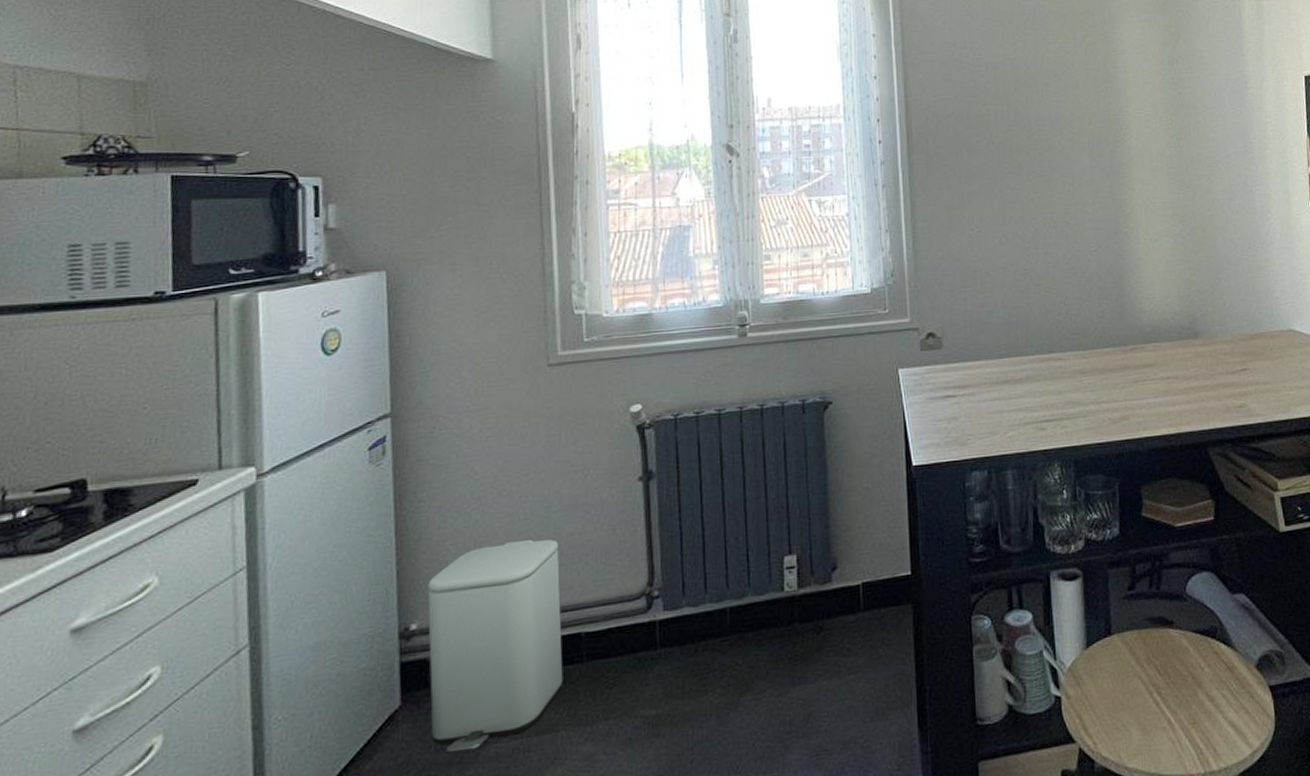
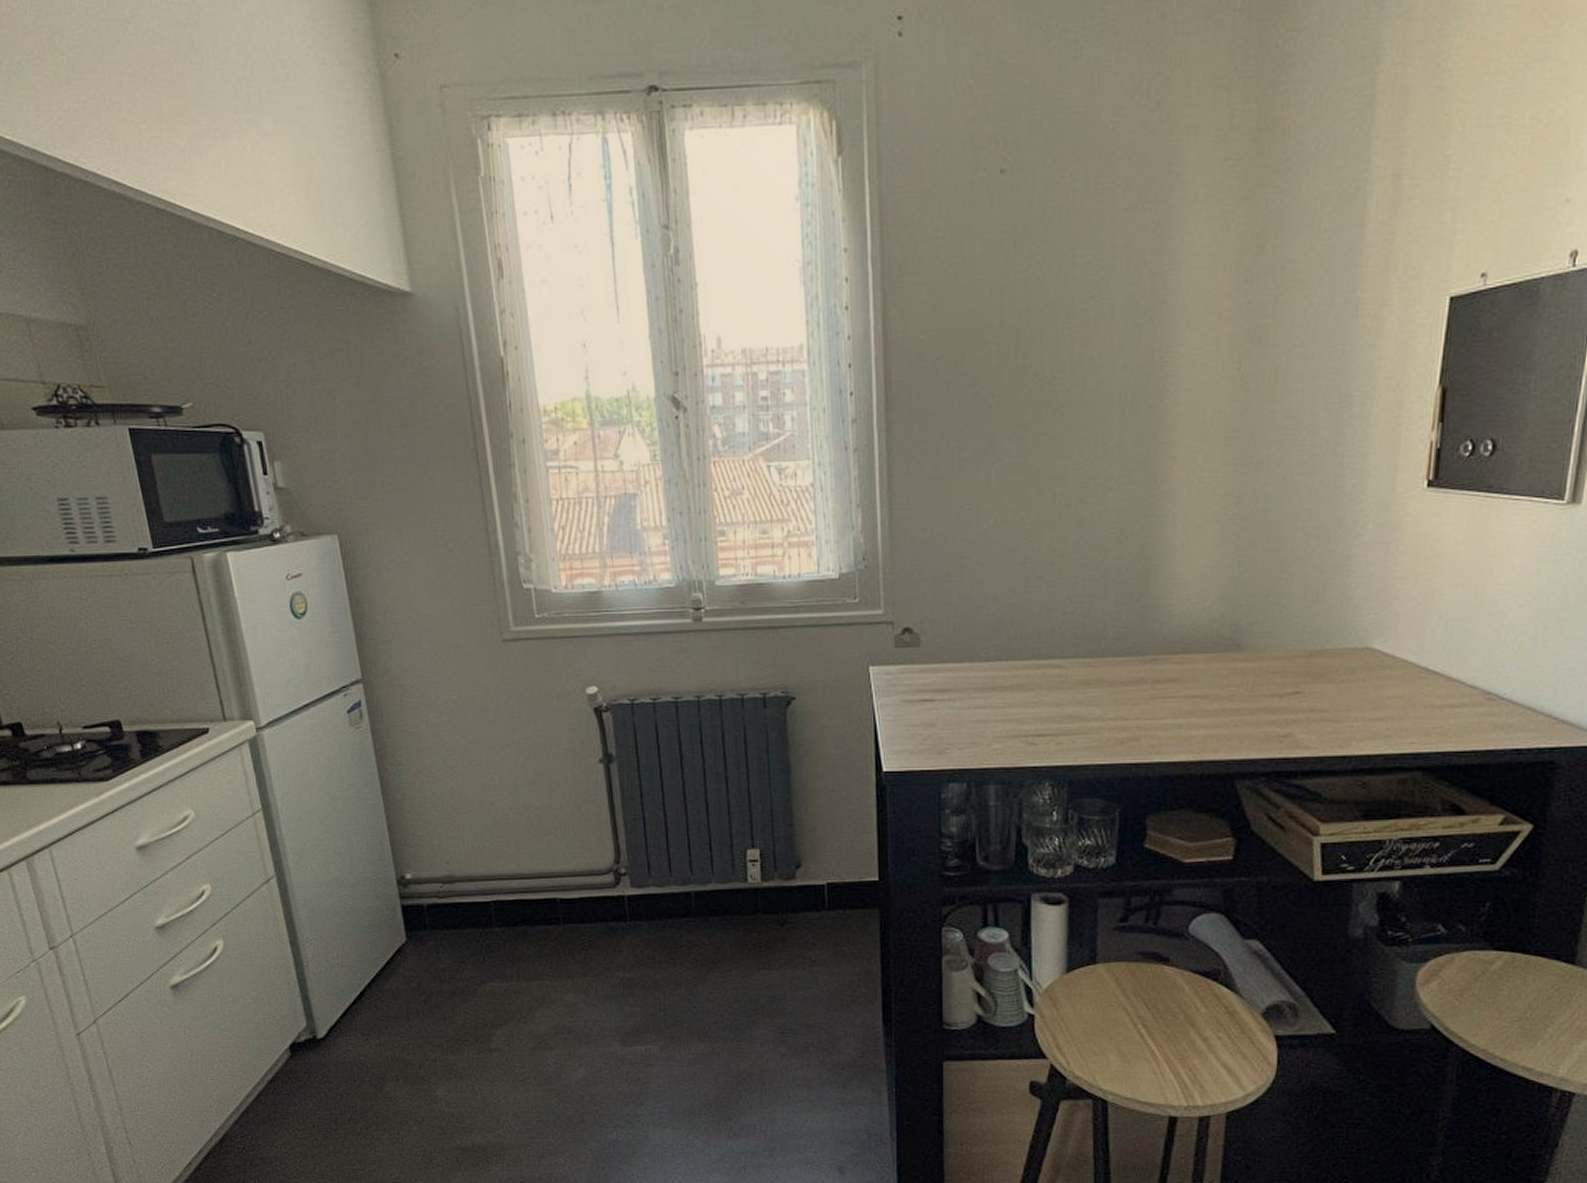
pedal bin: present [427,538,563,755] -> none [416,808,544,986]

